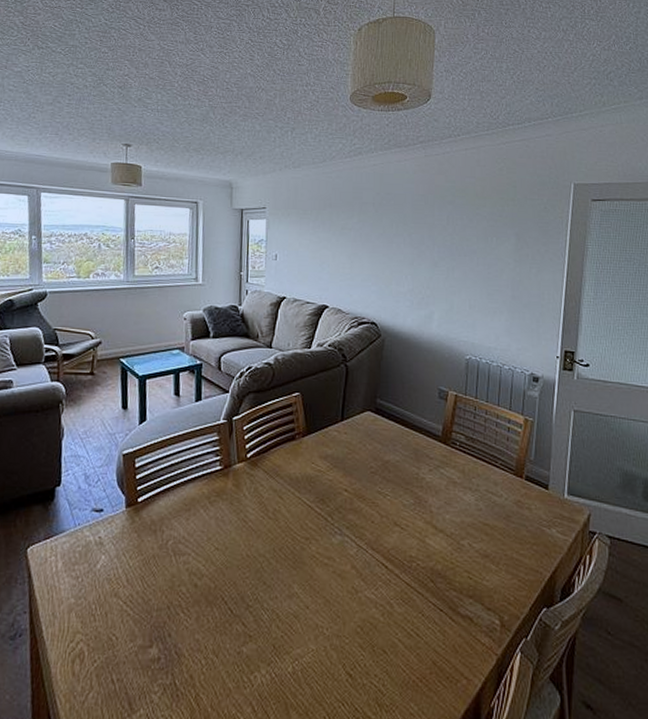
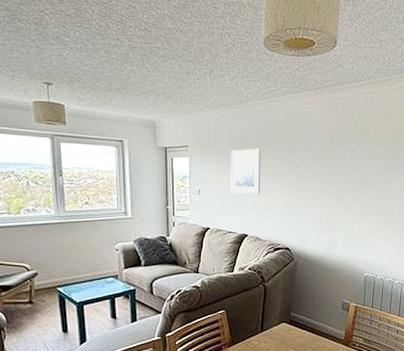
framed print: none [310,210,345,260] -> present [230,148,261,194]

